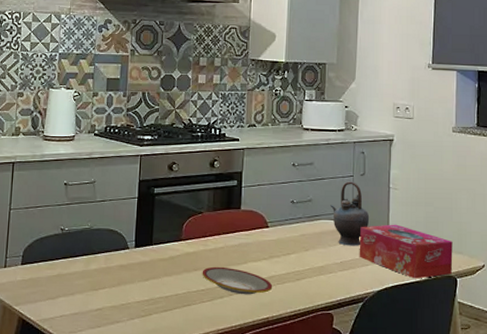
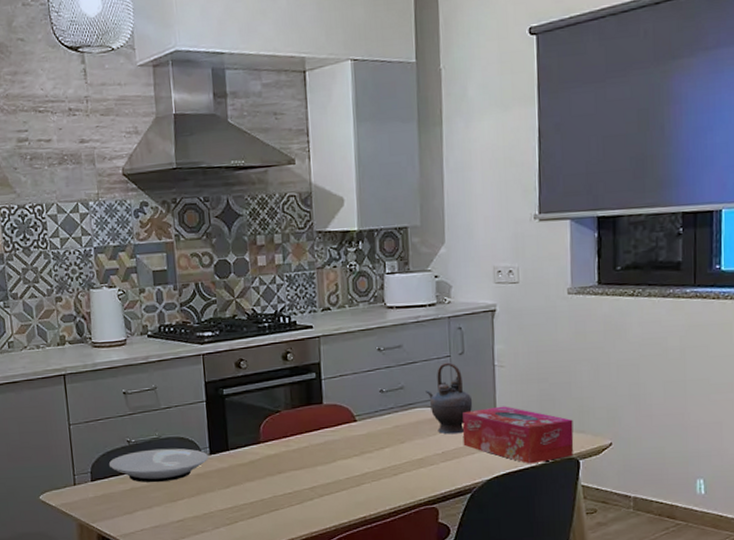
plate: none [40,238,133,271] -> present [108,448,208,483]
plate: present [202,266,273,295] -> none [287,467,368,495]

